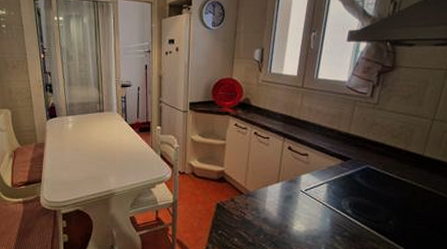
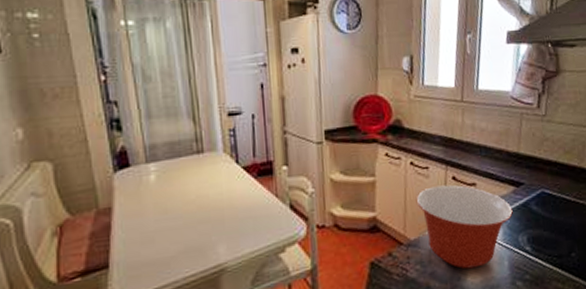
mixing bowl: none [256,153,338,220] -> present [416,184,513,269]

